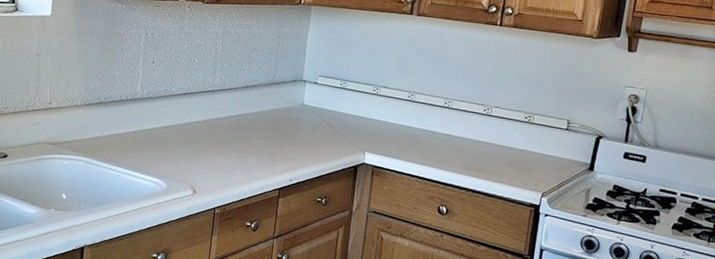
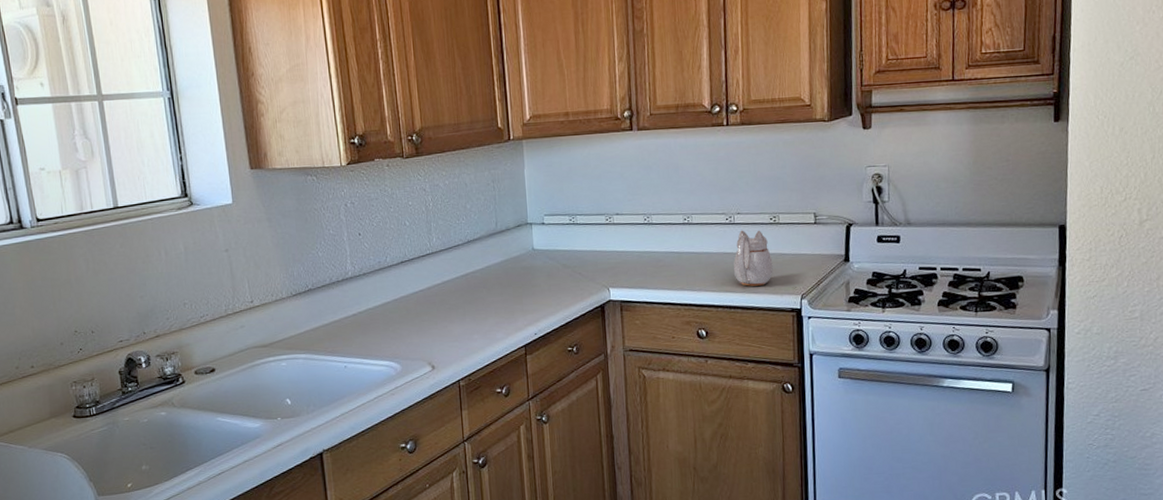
teapot: none [482,122,521,177] -> present [733,230,773,286]

